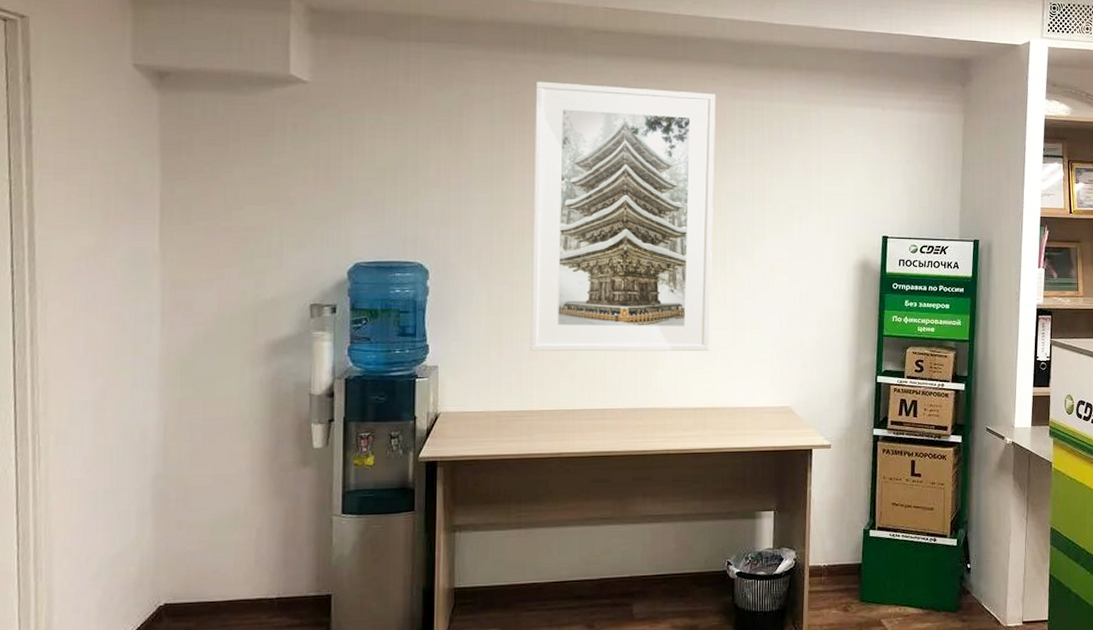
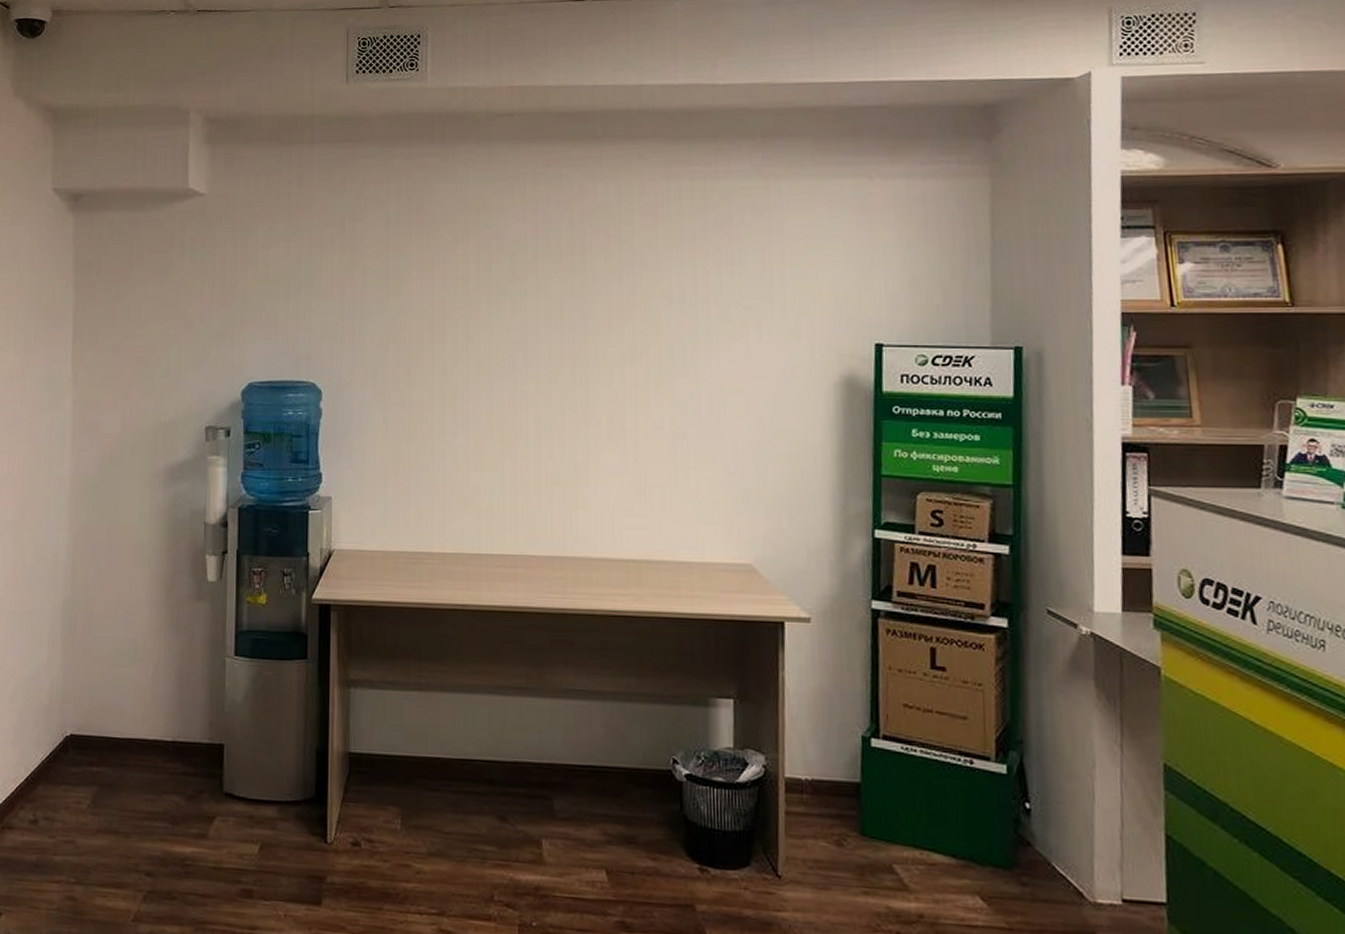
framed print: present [530,81,716,352] -> none [430,175,645,490]

